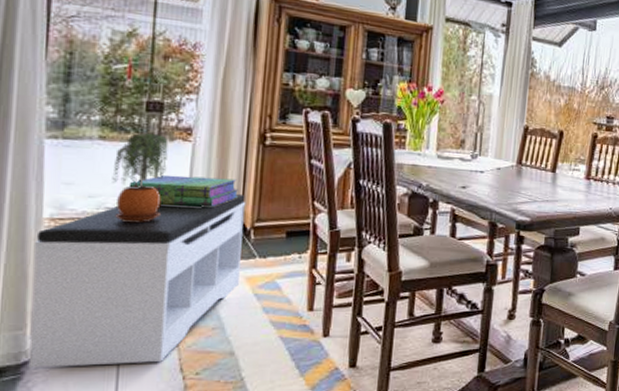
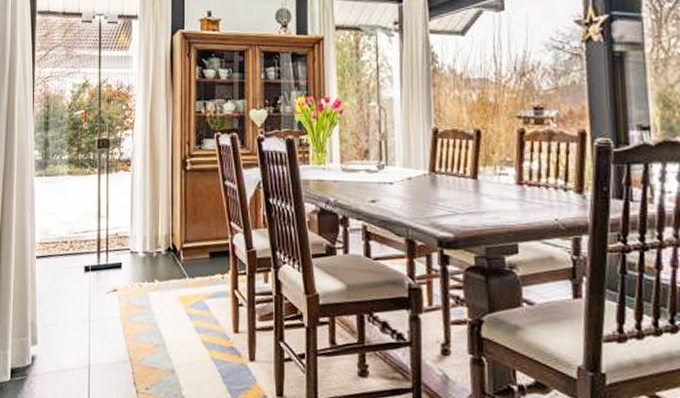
bench: present [28,193,246,369] -> none [30,216,175,375]
potted plant: present [112,132,169,223] -> none [78,166,114,246]
stack of books: present [128,174,238,207] -> none [89,202,168,230]

